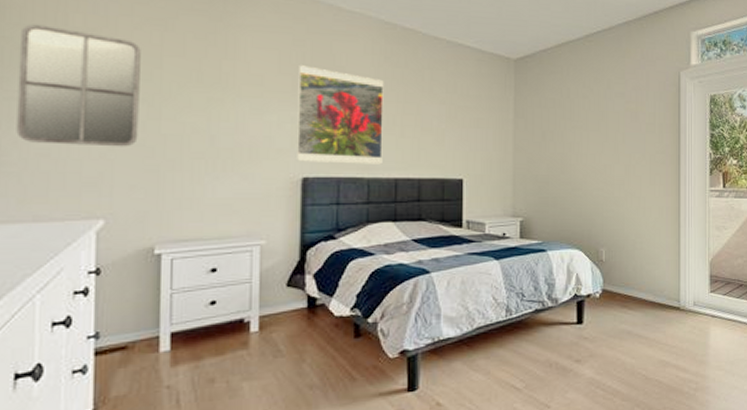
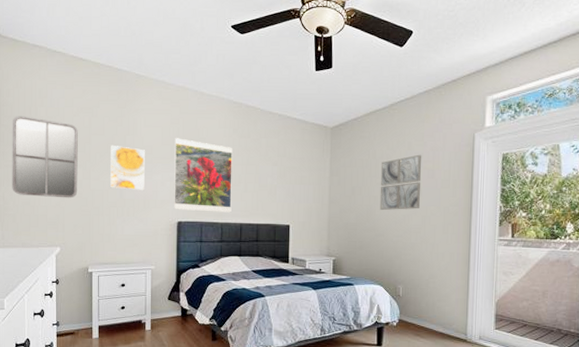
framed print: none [193,71,253,135] -> present [109,144,146,190]
wall art: none [576,94,624,160] -> present [379,154,422,211]

